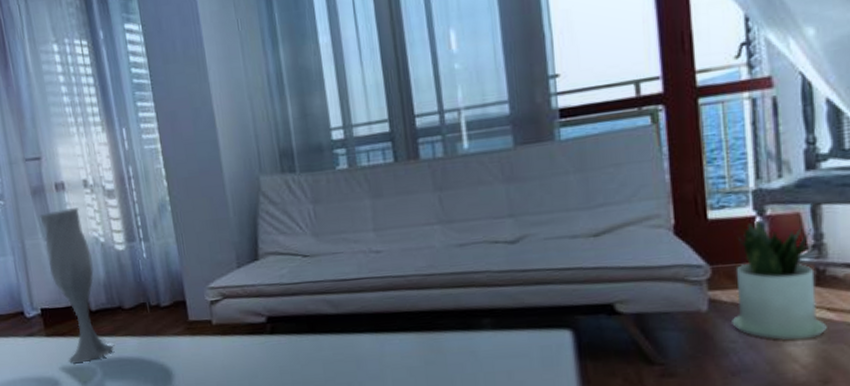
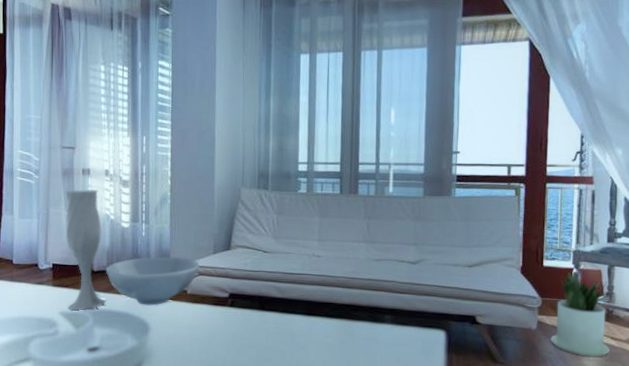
decorative bowl: none [105,278,223,346] -> present [105,256,200,306]

